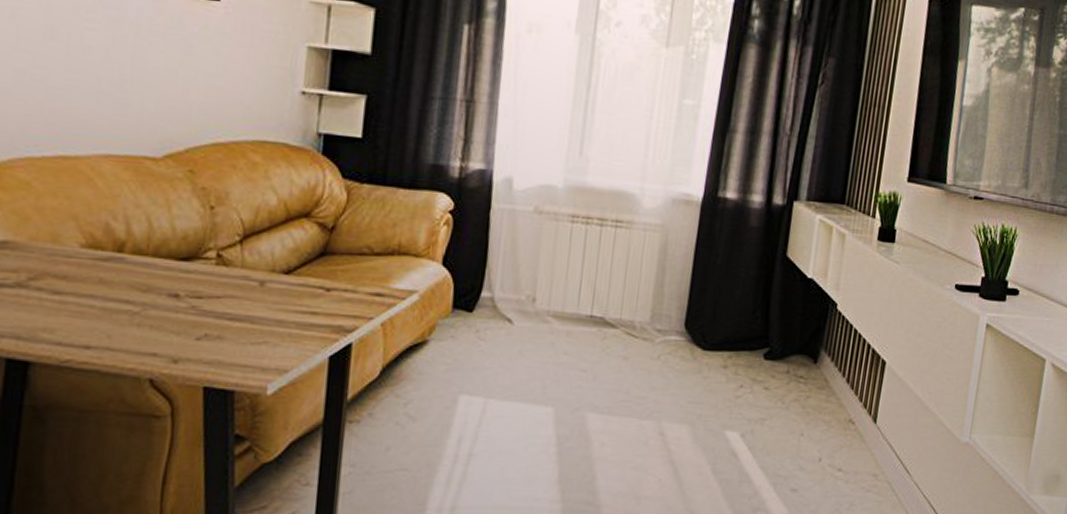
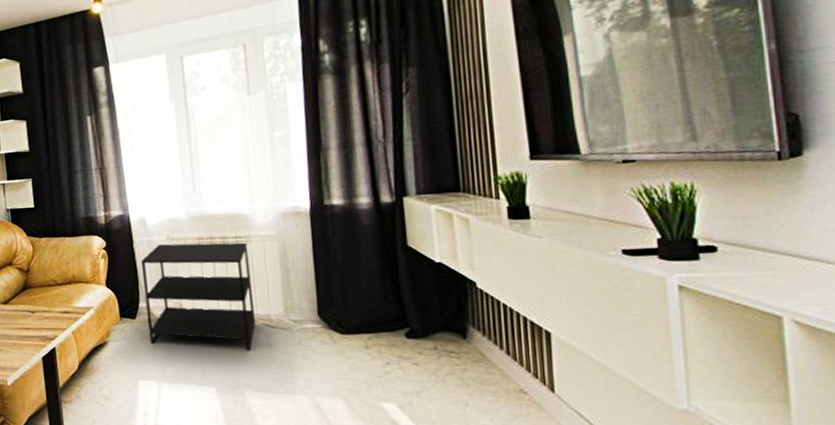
side table: none [484,217,627,364] -> present [141,242,256,351]

